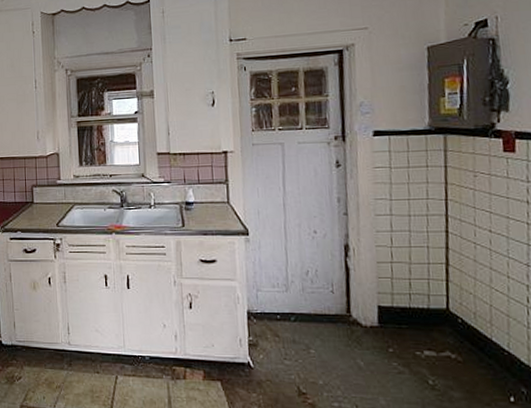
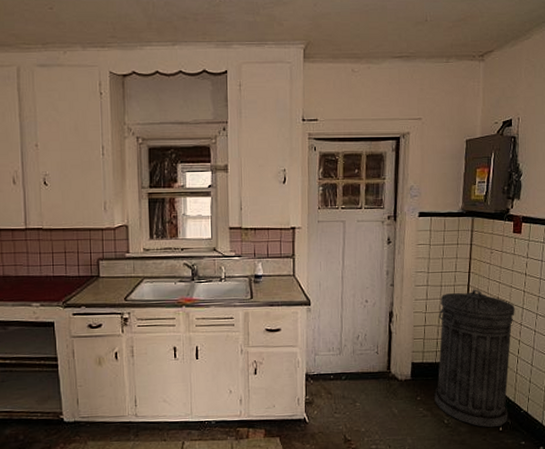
trash can: none [409,220,522,397] -> present [435,289,515,428]

